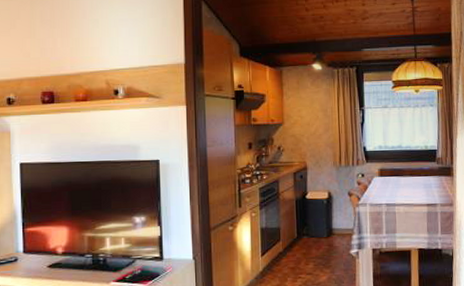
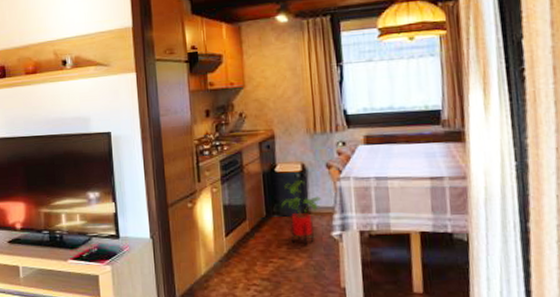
house plant: none [310,205,344,262] -> present [281,179,322,245]

